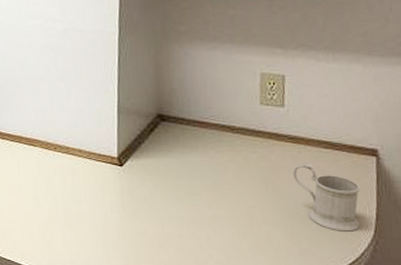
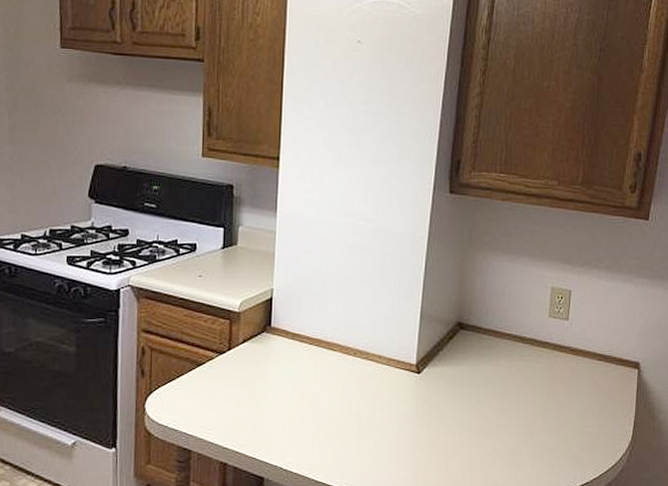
mug: present [292,164,360,232] -> none [570,374,623,438]

